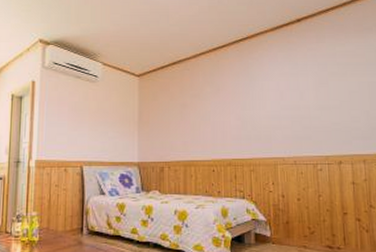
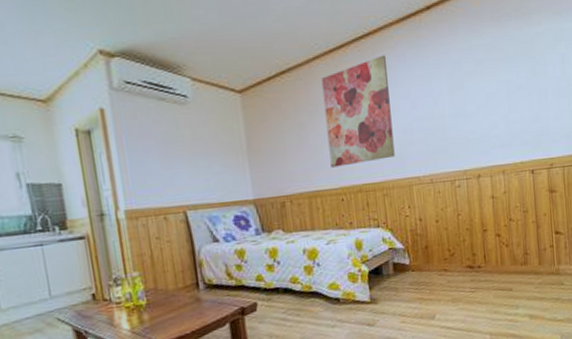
wall art: none [204,55,263,142] -> present [321,55,395,168]

